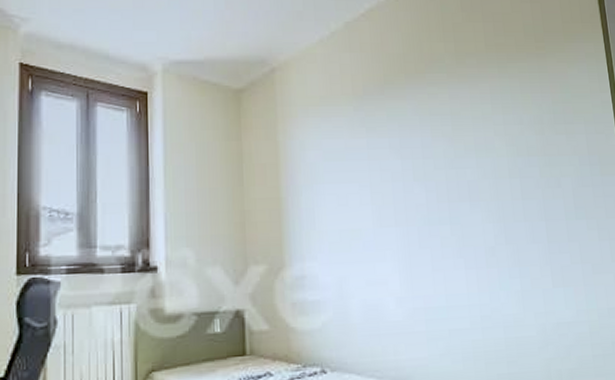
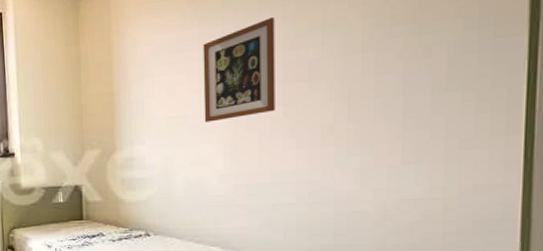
wall art: none [372,136,443,238] -> present [203,17,275,123]

